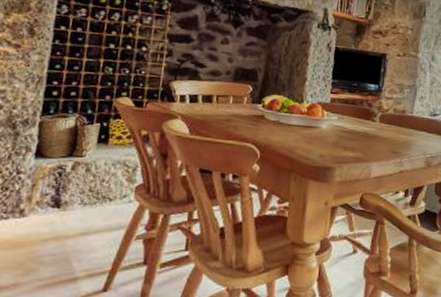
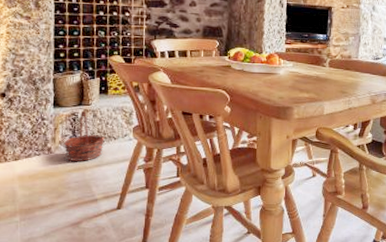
basket: none [41,164,97,228] -> present [63,111,105,161]

